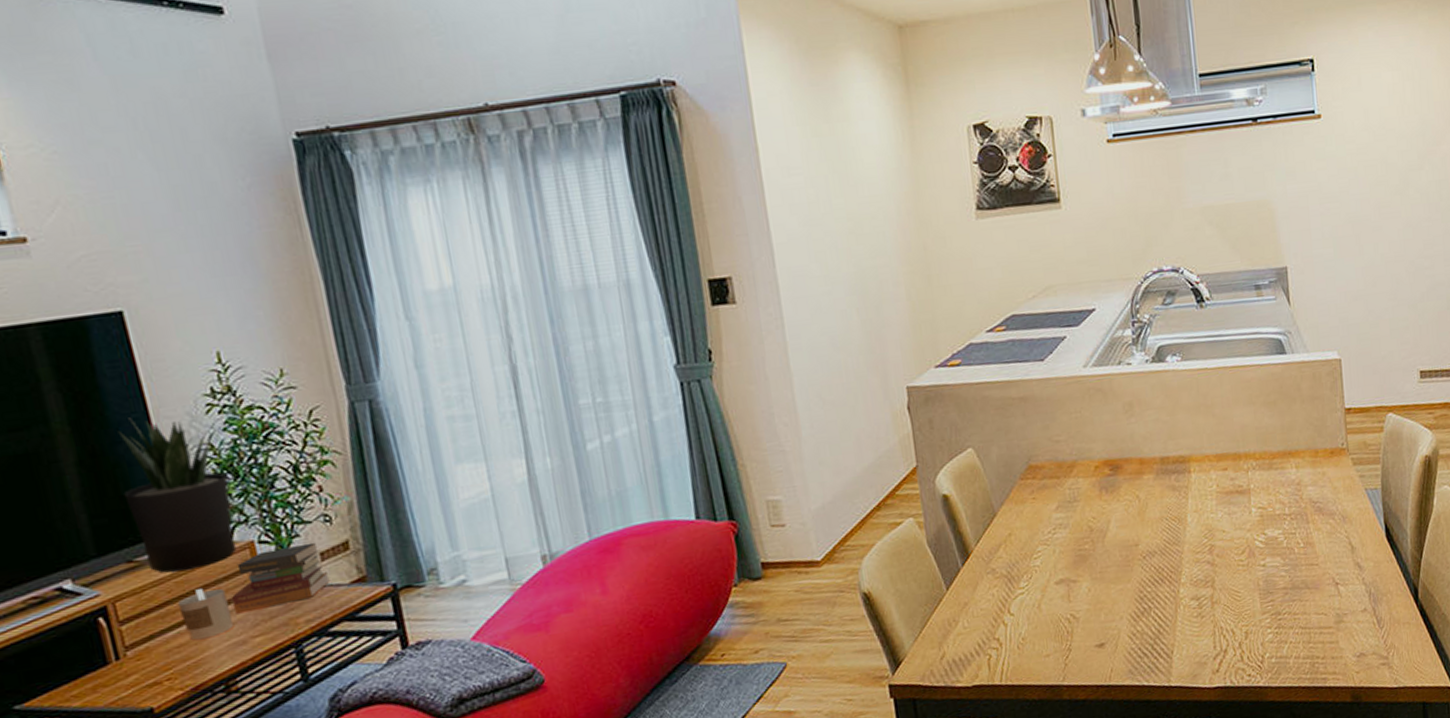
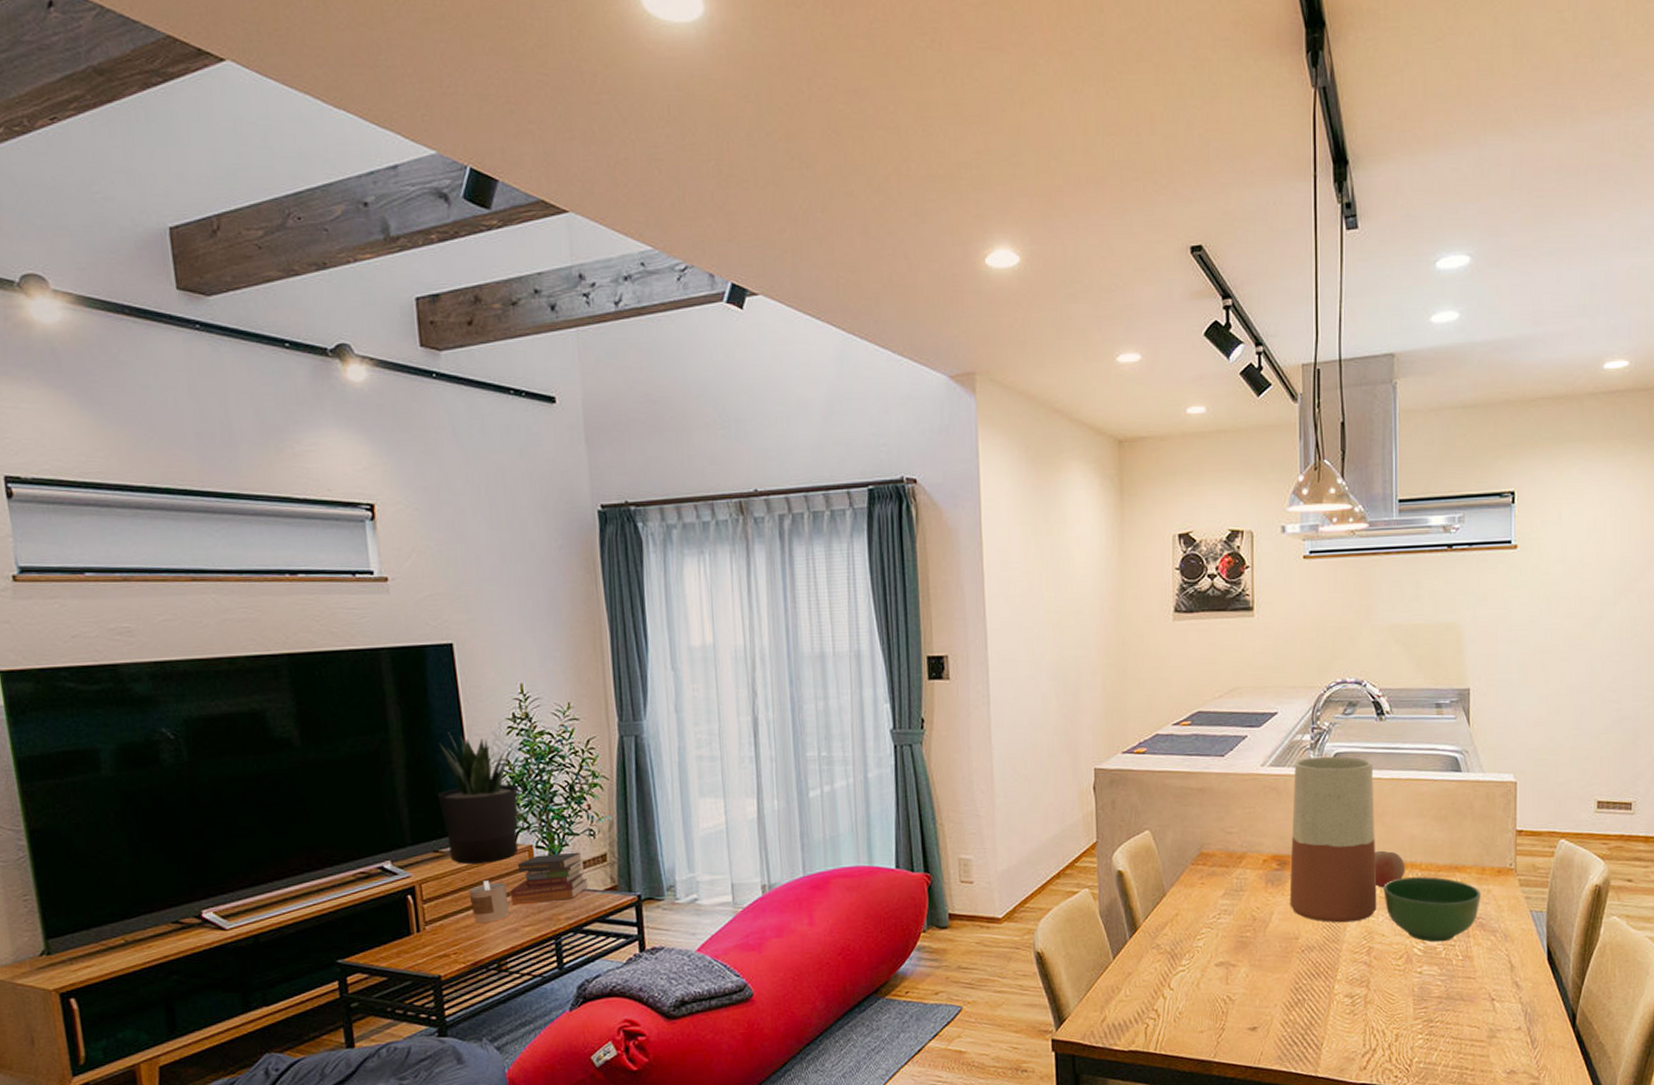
vase: none [1117,348,1215,524] -> present [1289,756,1377,923]
fruit: none [1207,443,1240,483] -> present [1374,850,1406,888]
bowl: none [1219,465,1317,533] -> present [1383,877,1482,942]

